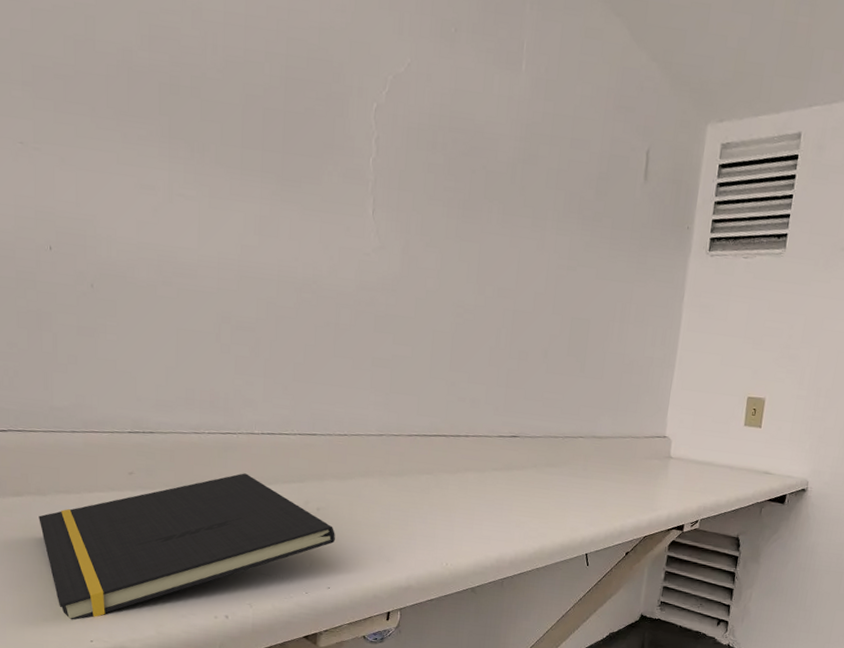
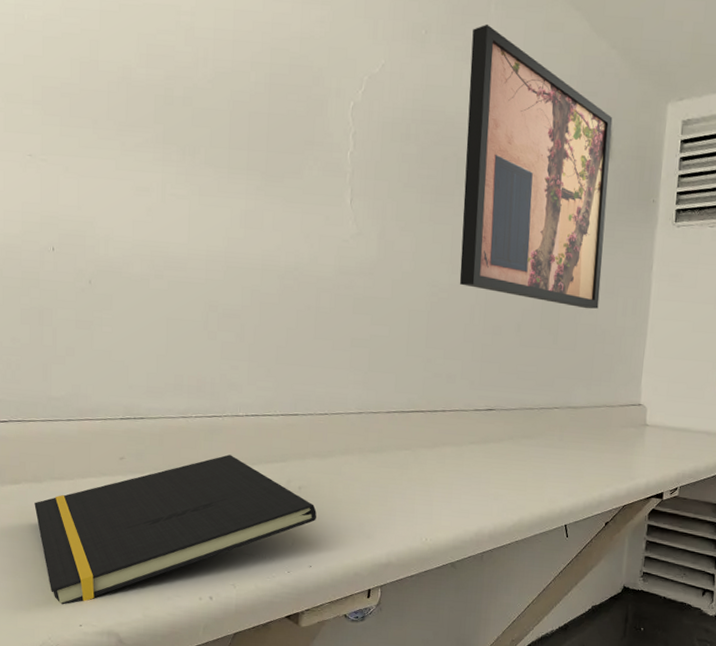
wall art: none [485,25,650,338] -> present [459,24,613,309]

